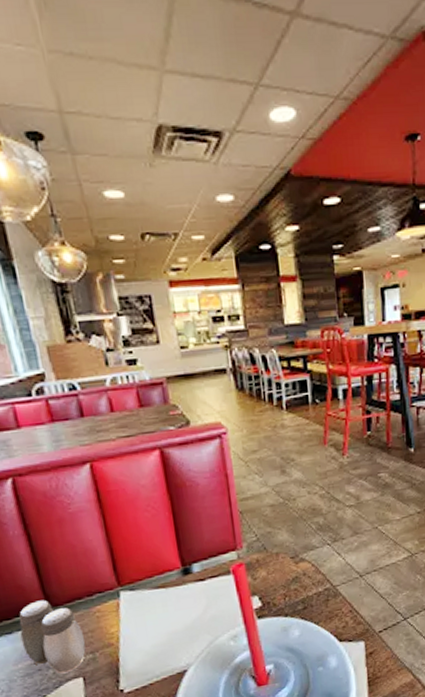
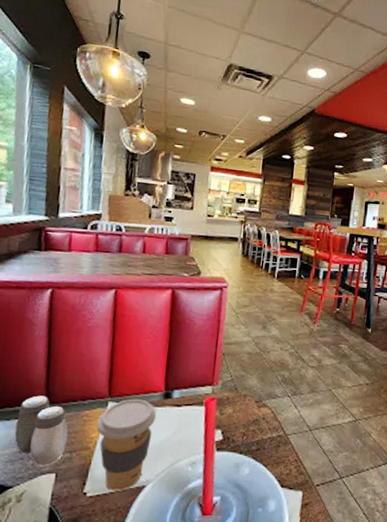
coffee cup: none [113,581,181,682] -> present [97,398,157,491]

